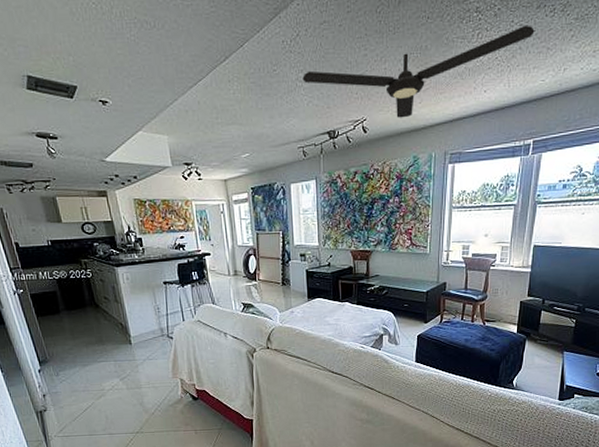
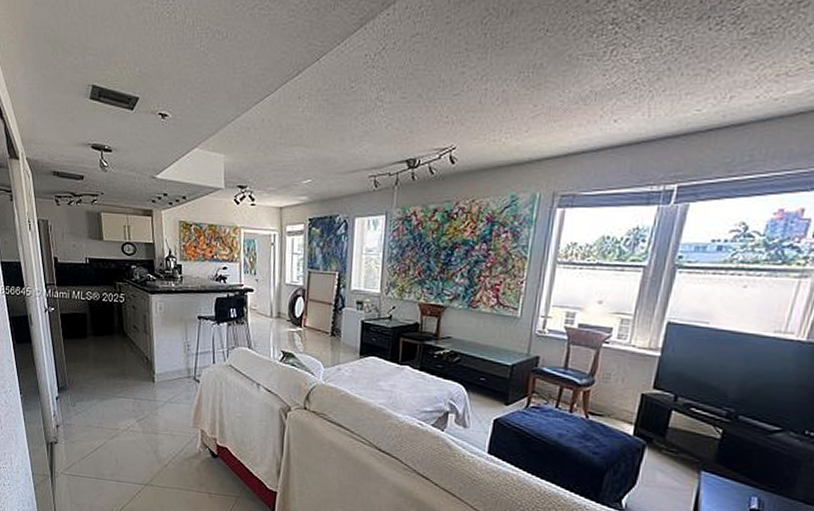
ceiling fan: present [302,25,535,118] -> none [383,40,691,149]

